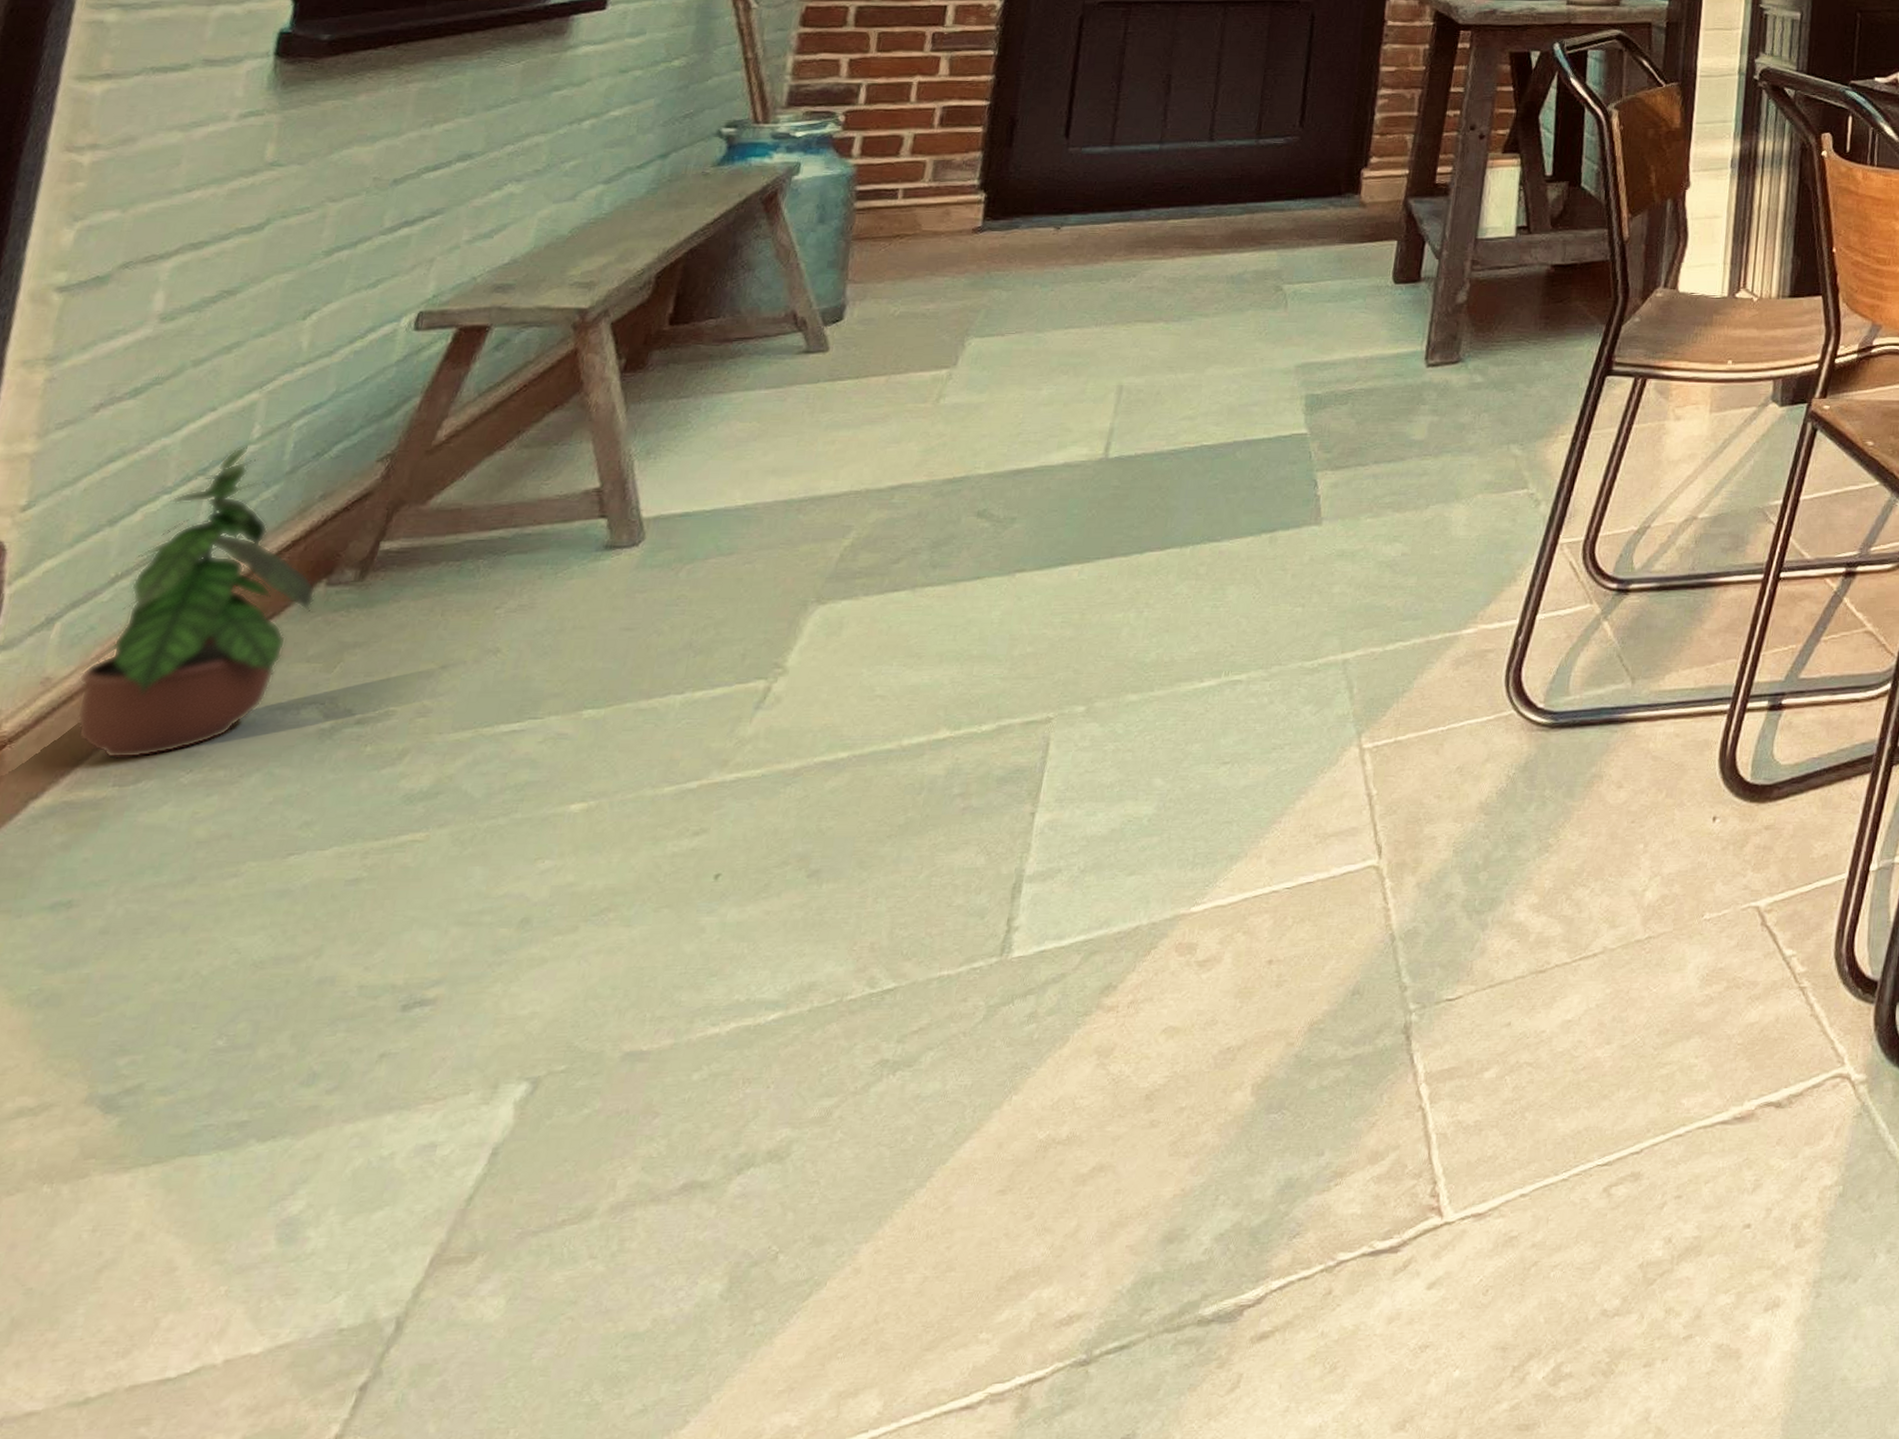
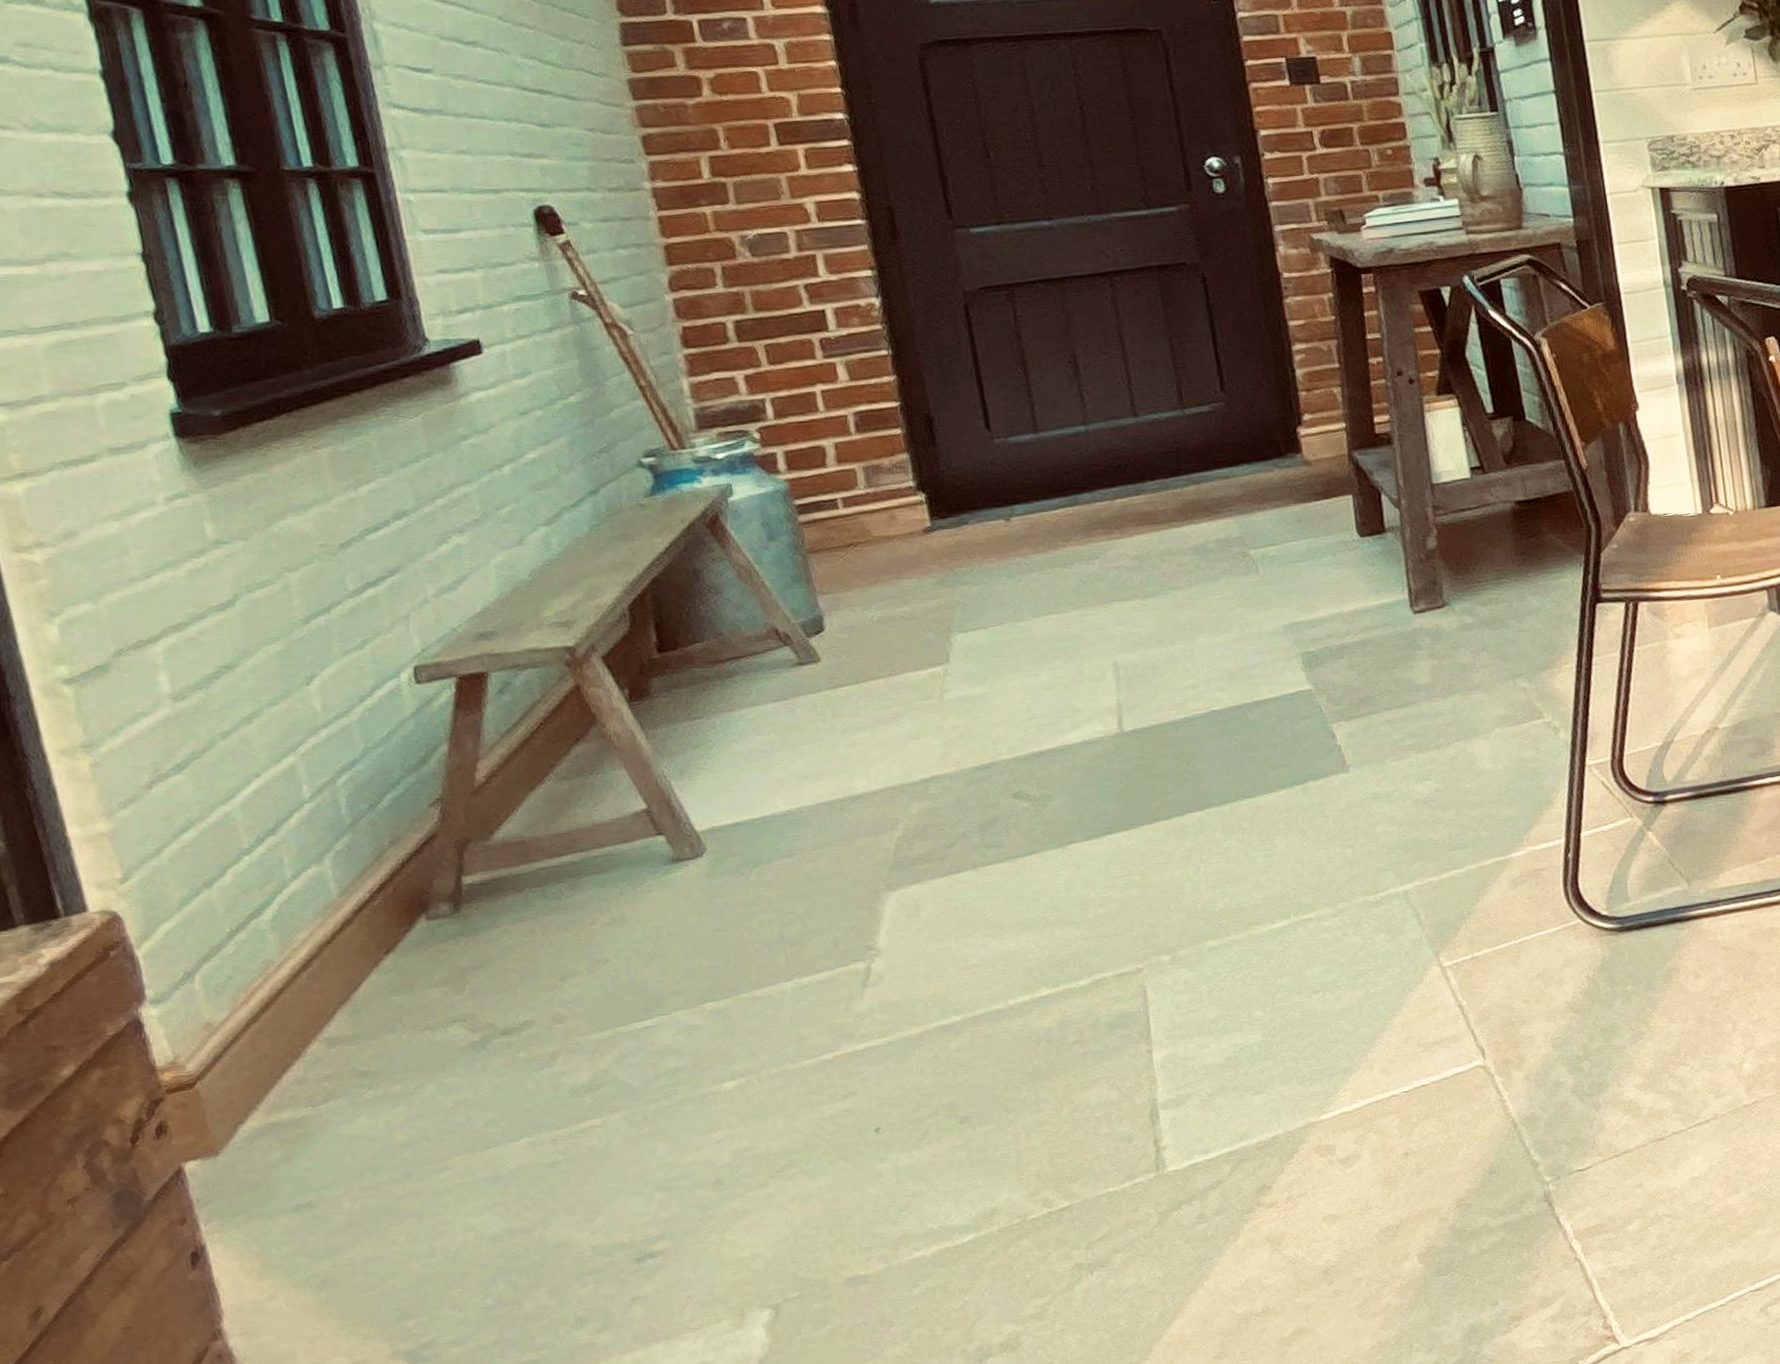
potted plant: present [77,446,316,759] -> none [236,805,422,1085]

